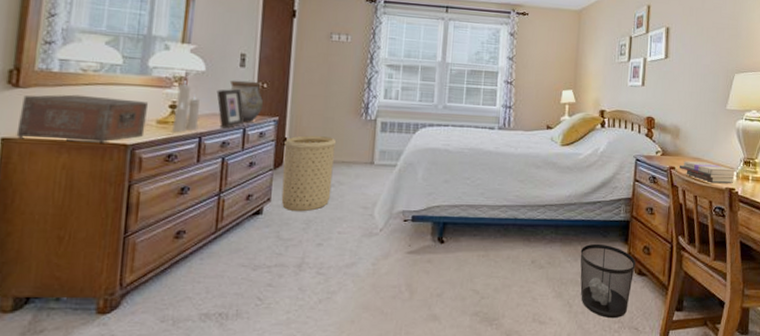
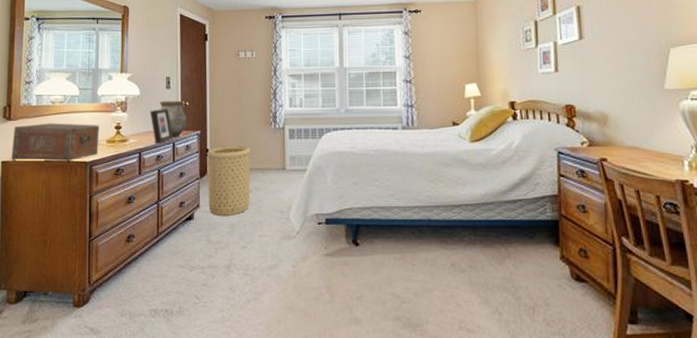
candle: present [171,80,200,133] -> none [118,105,138,150]
waste bin: present [580,243,636,319] -> none [504,245,572,330]
books: present [679,161,735,183] -> none [611,151,686,174]

